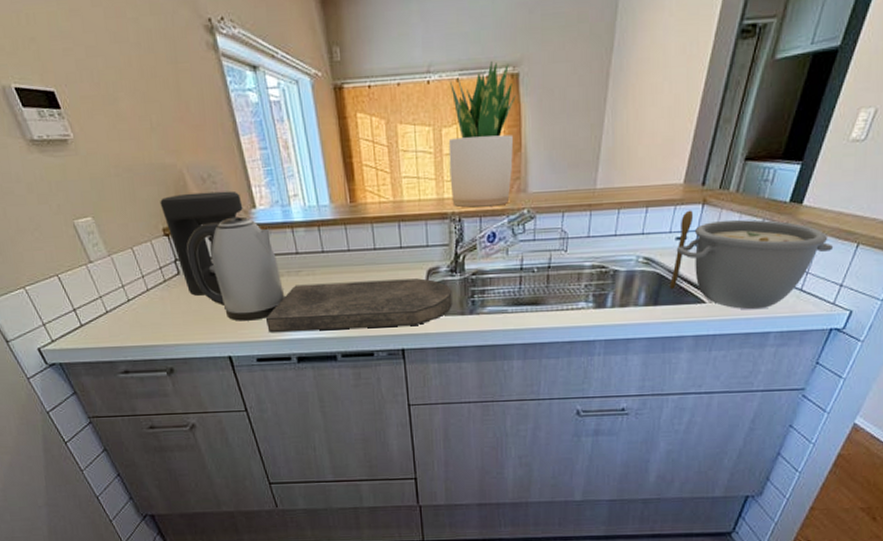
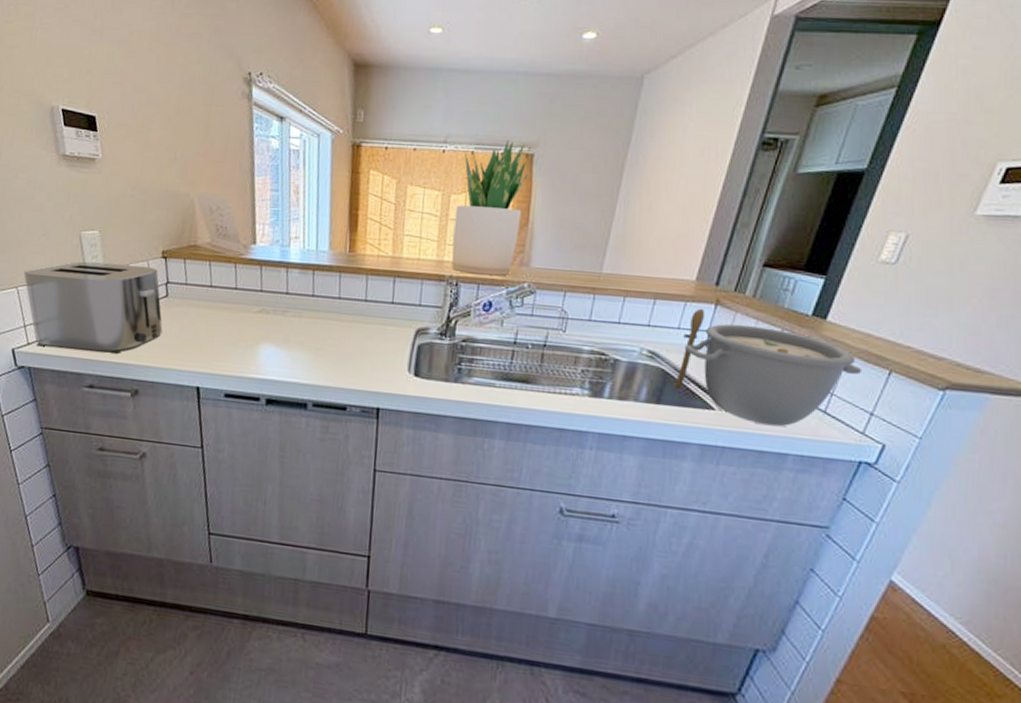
toaster: none [25,247,183,342] -> present [23,261,163,355]
coffee maker: present [160,191,243,297] -> none [165,221,244,323]
kettle: present [186,216,285,321] -> none [179,249,267,354]
cutting board: present [265,278,453,332] -> none [242,324,439,386]

